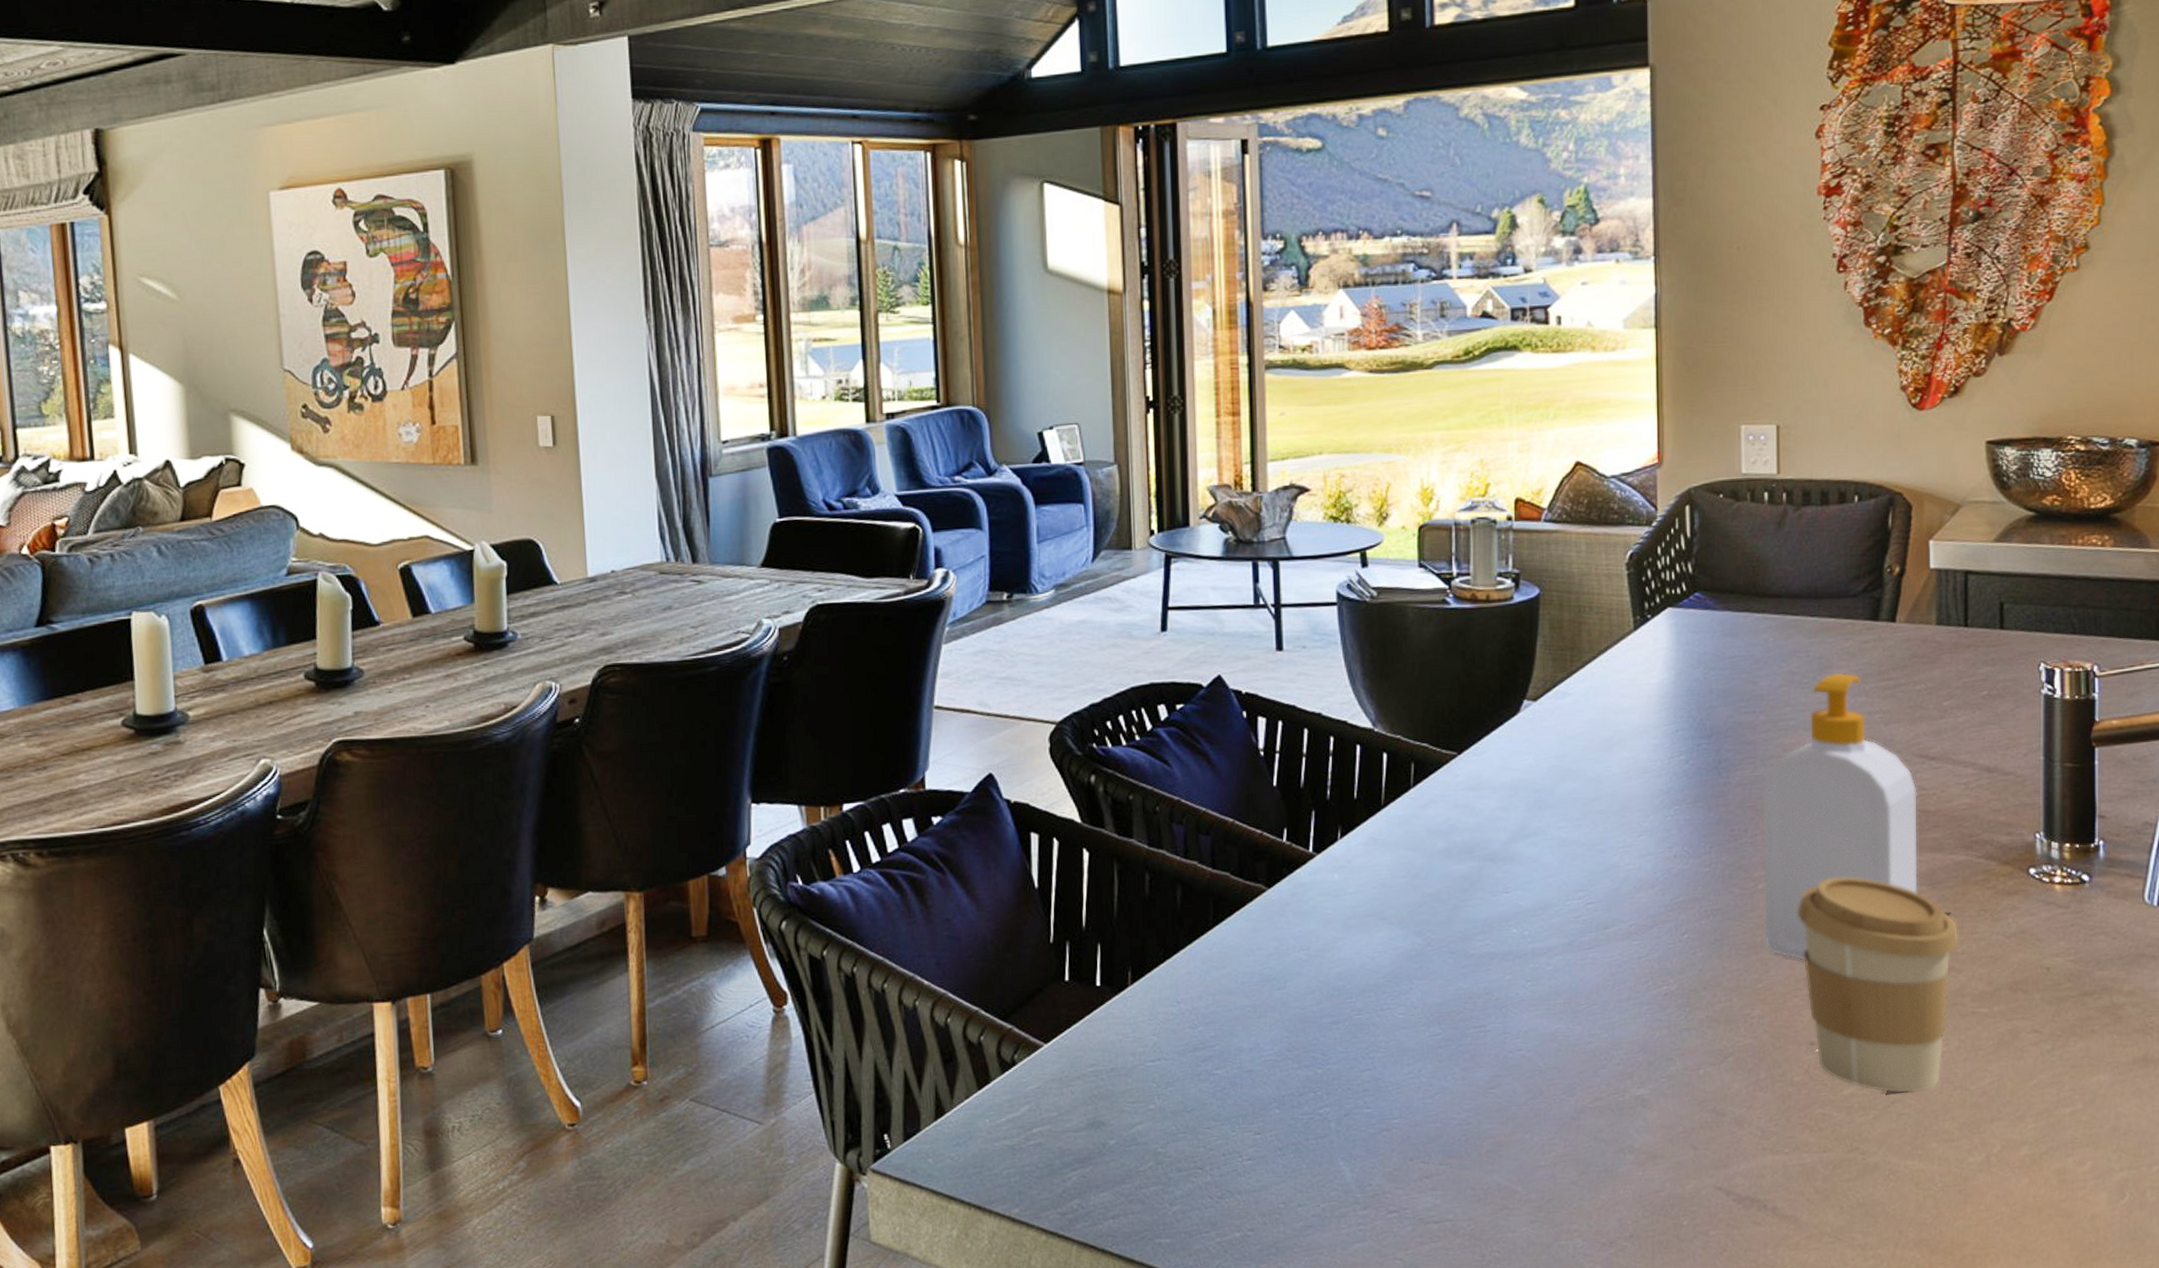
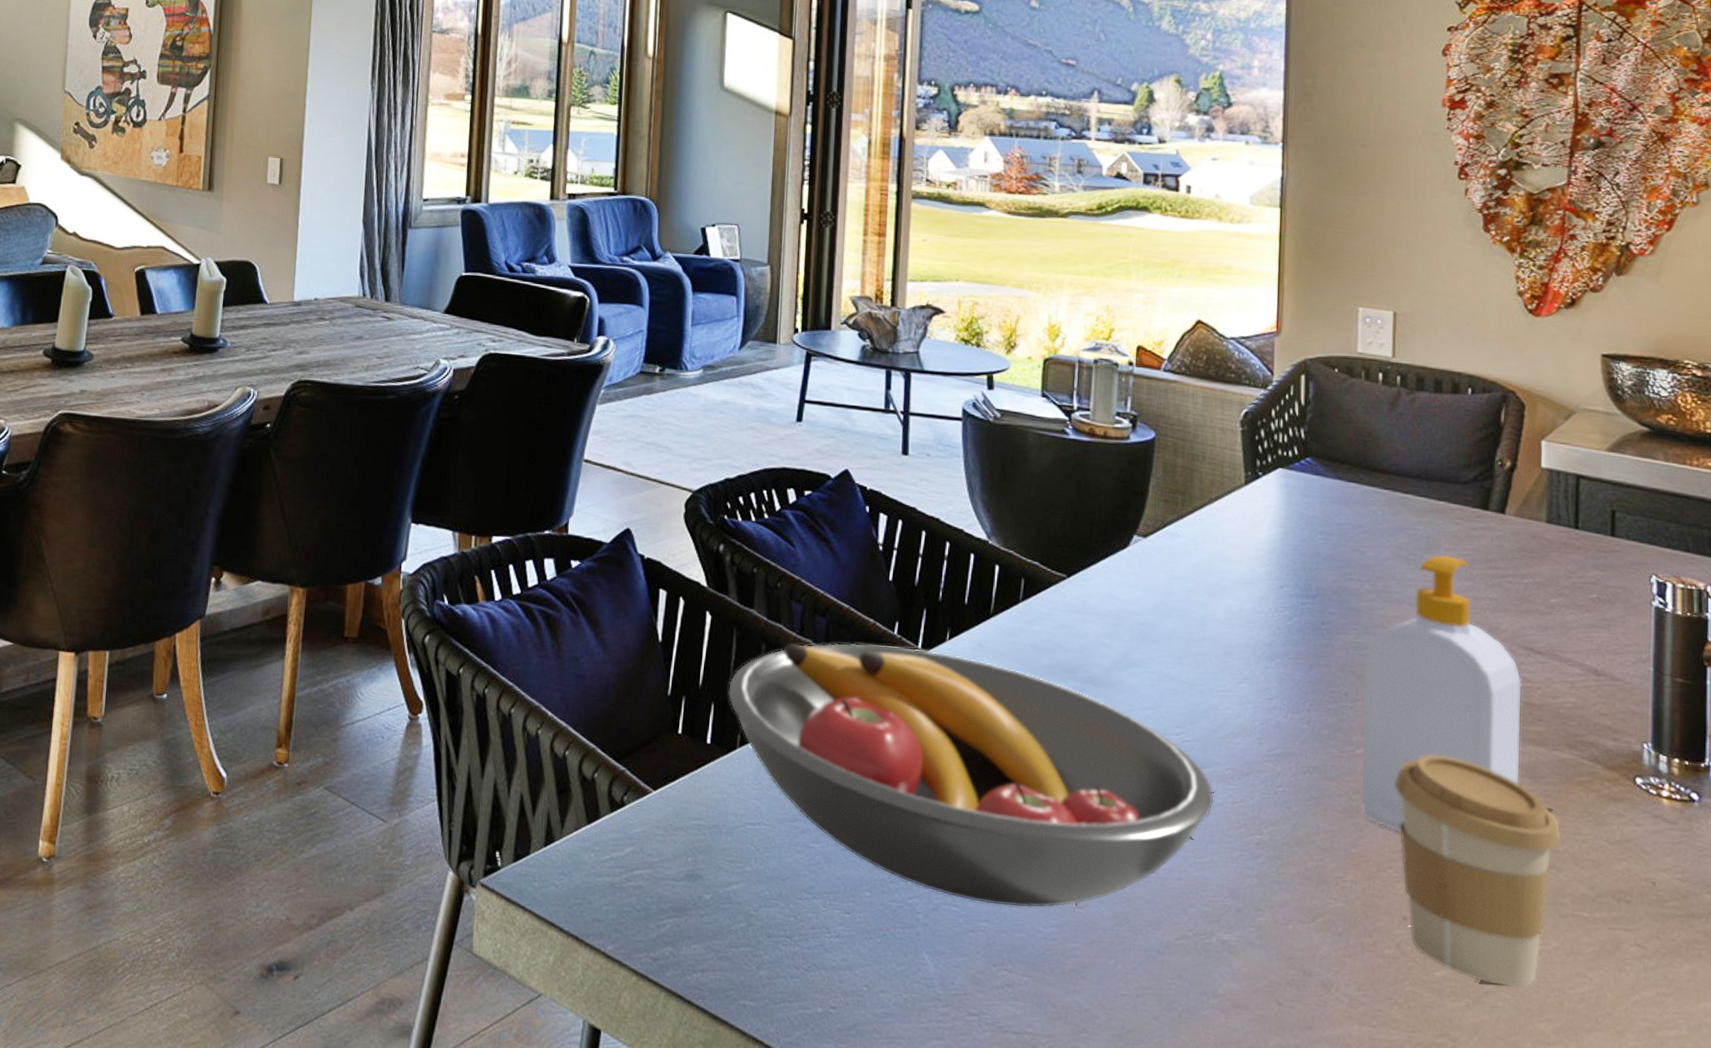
fruit bowl: none [1114,852,1620,1101] -> present [728,642,1214,908]

